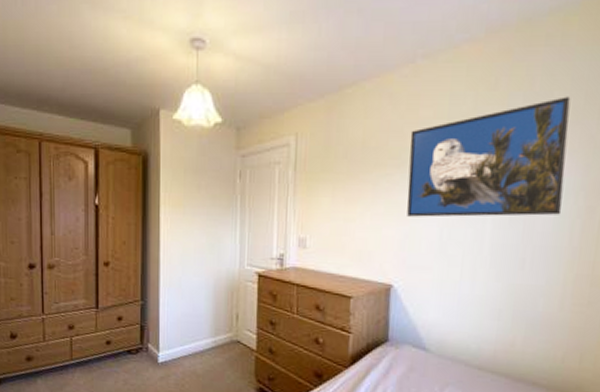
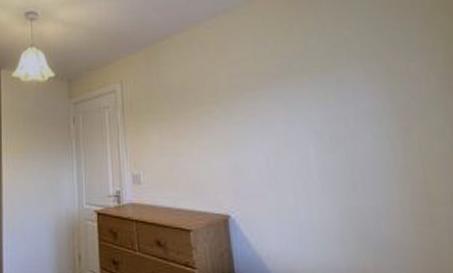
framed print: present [407,96,571,217] -> none [223,34,379,148]

